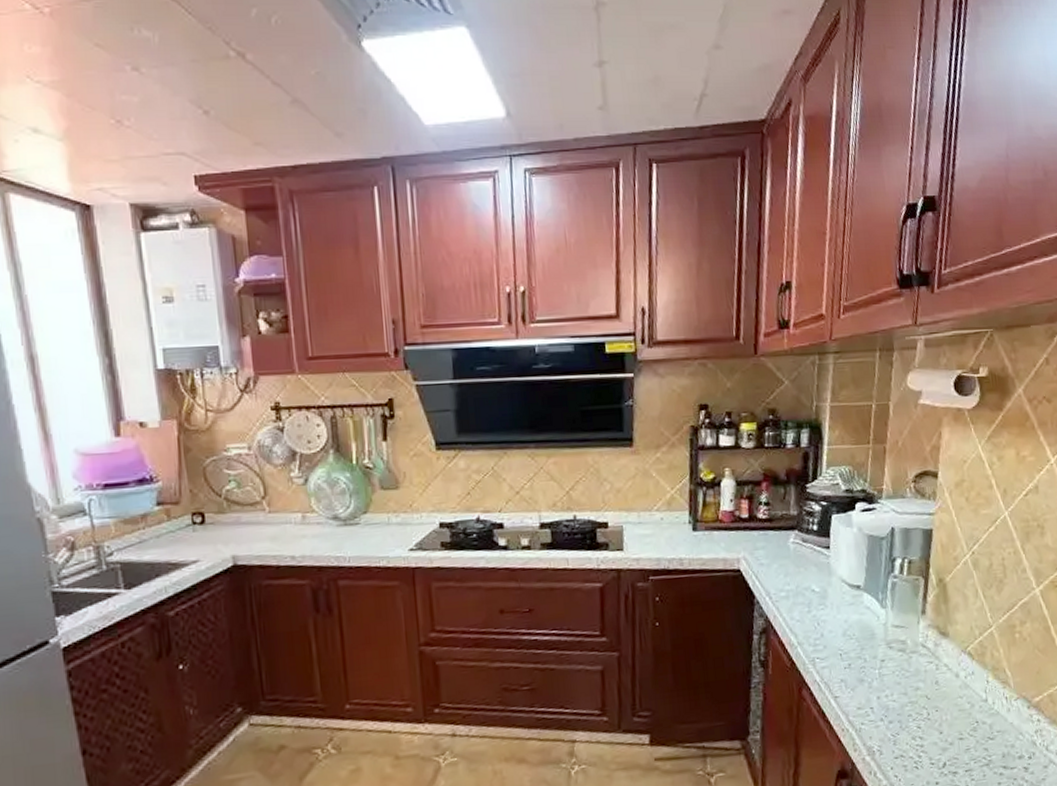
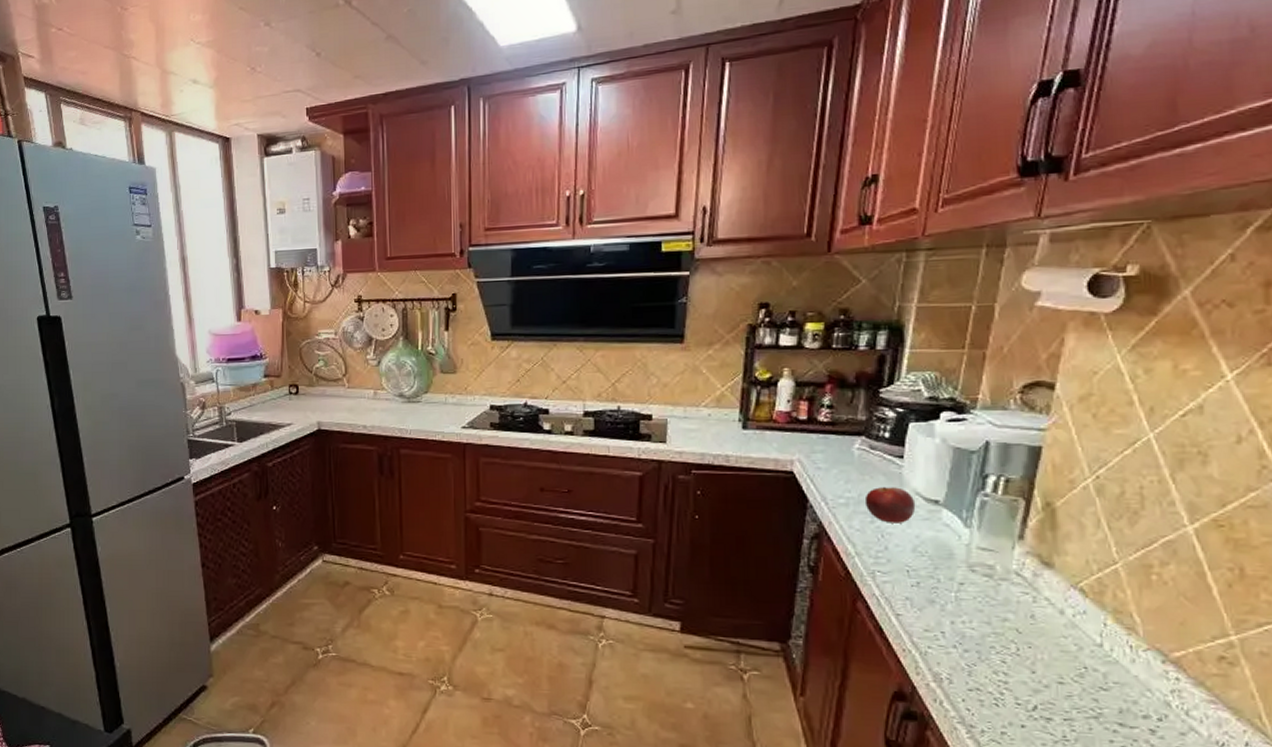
fruit: none [801,576,843,611] -> present [864,487,916,523]

